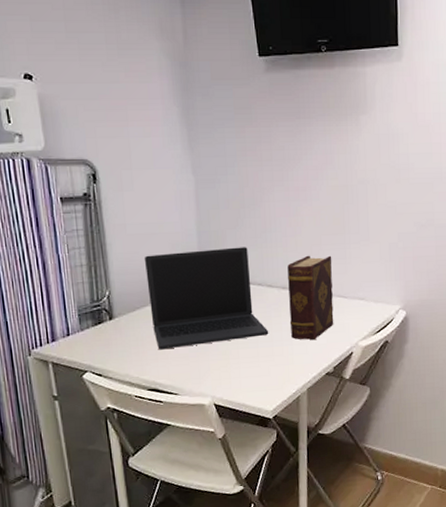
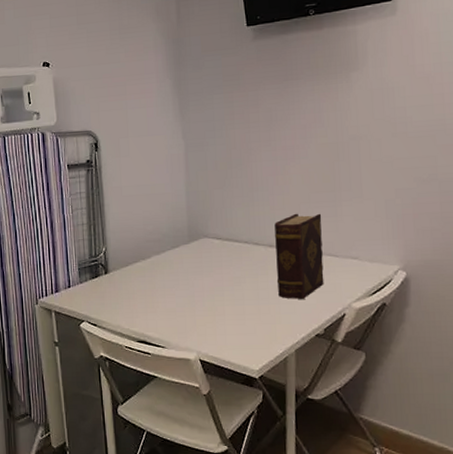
laptop: present [144,247,269,350] -> none [137,206,255,304]

